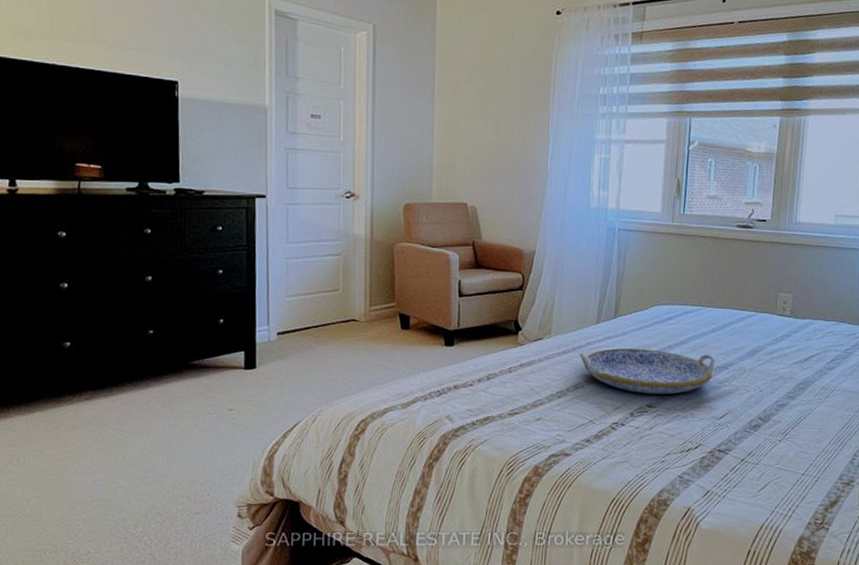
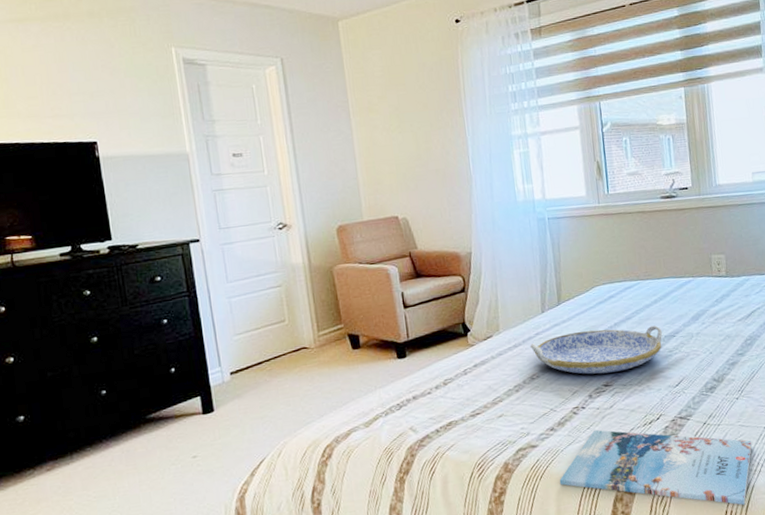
magazine: none [586,448,787,547] -> present [559,429,753,505]

